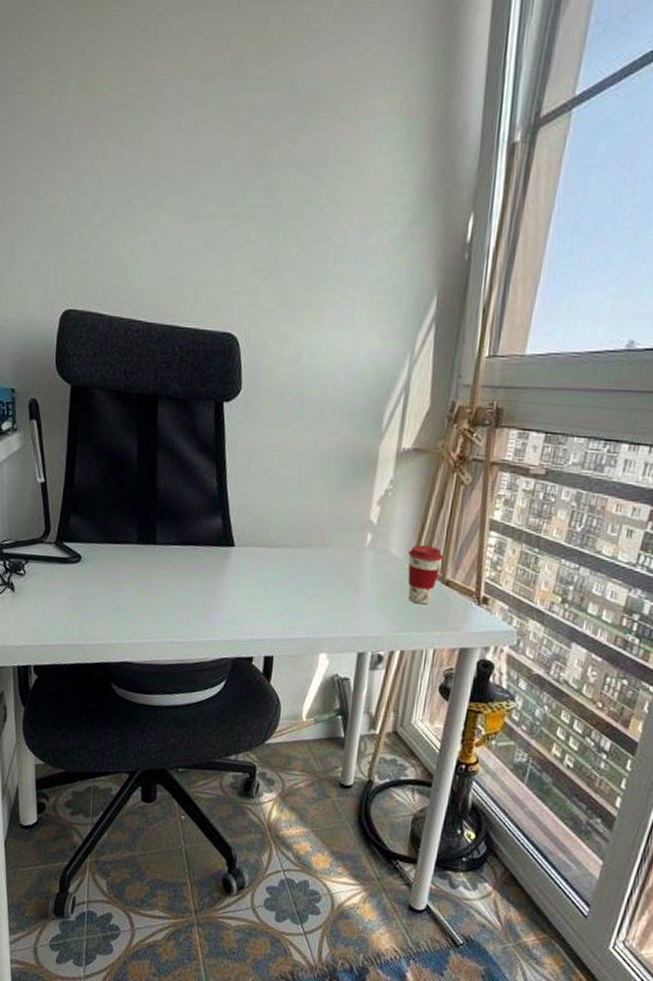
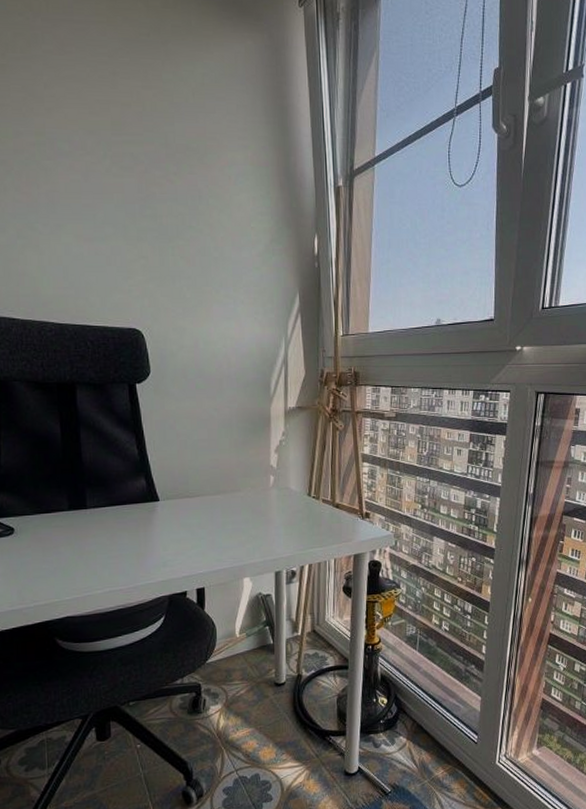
coffee cup: present [407,544,444,605] -> none [304,479,332,526]

